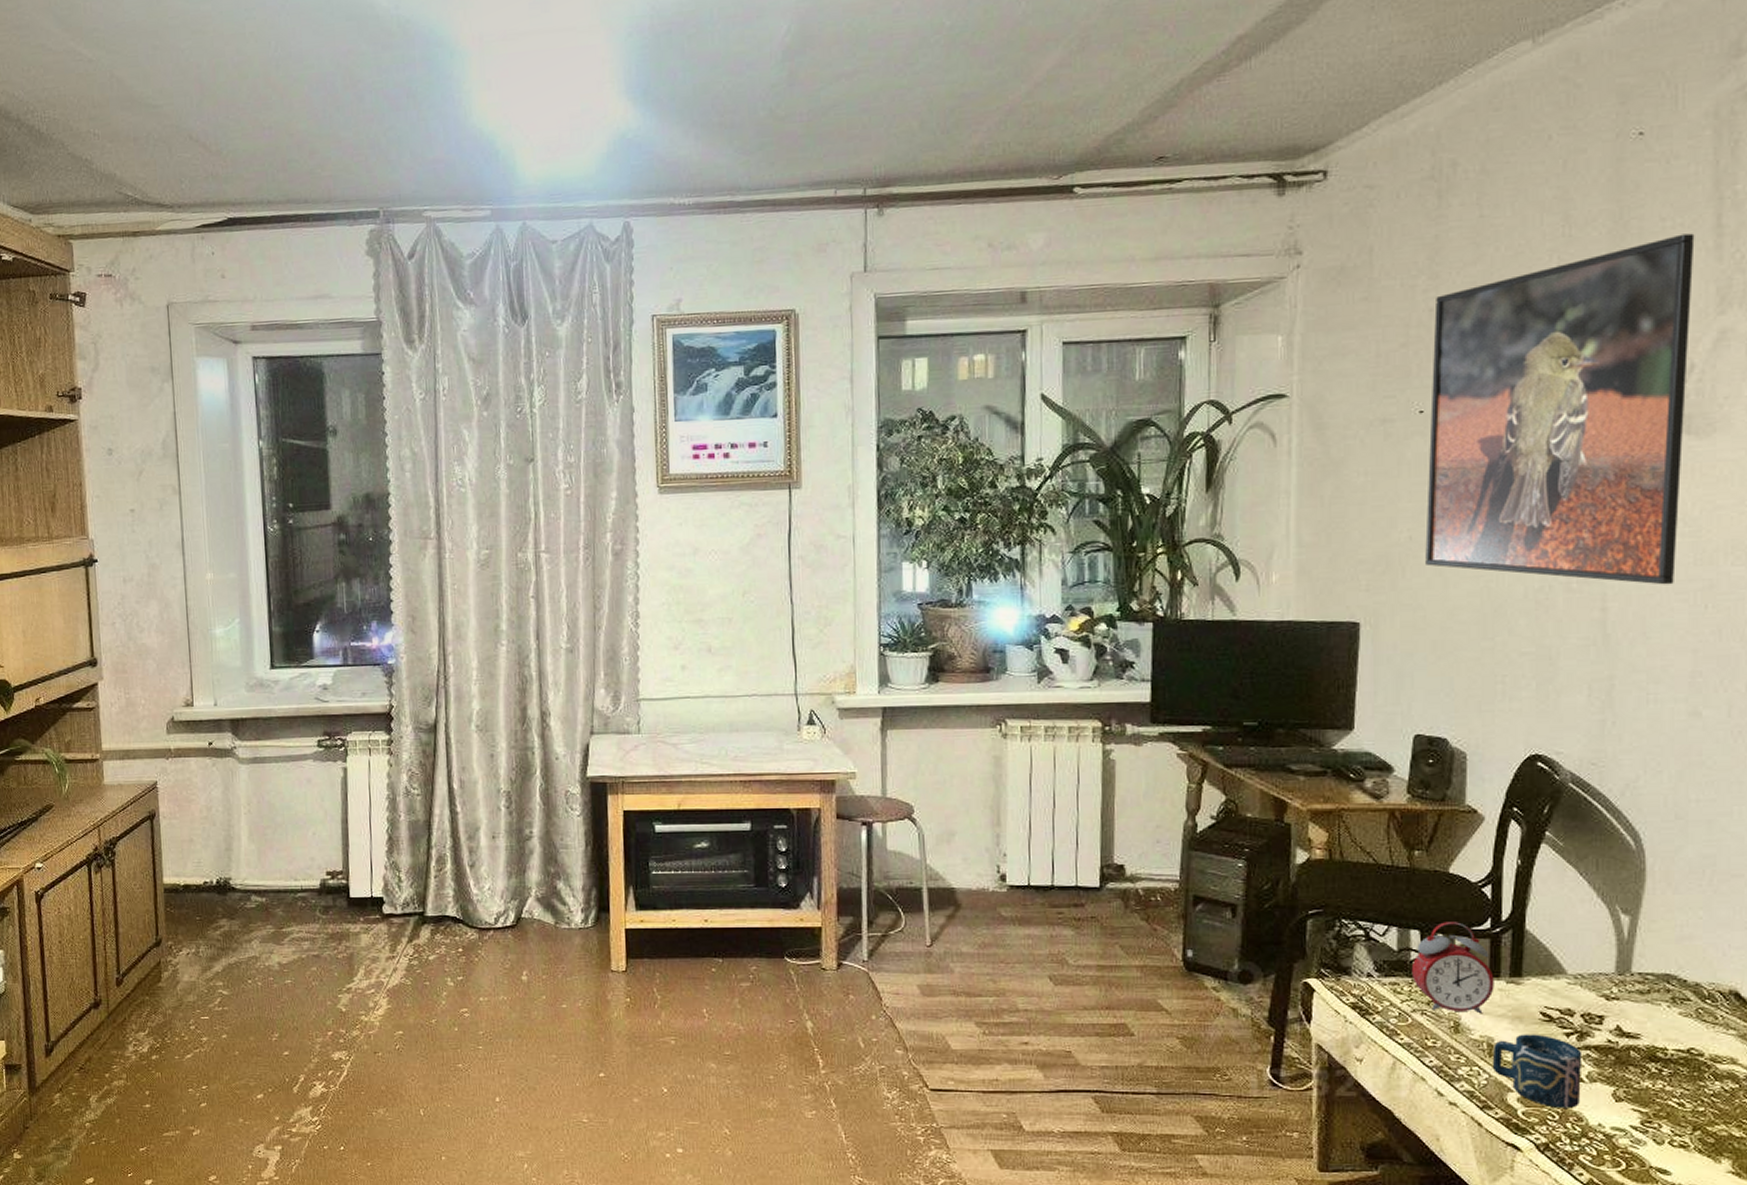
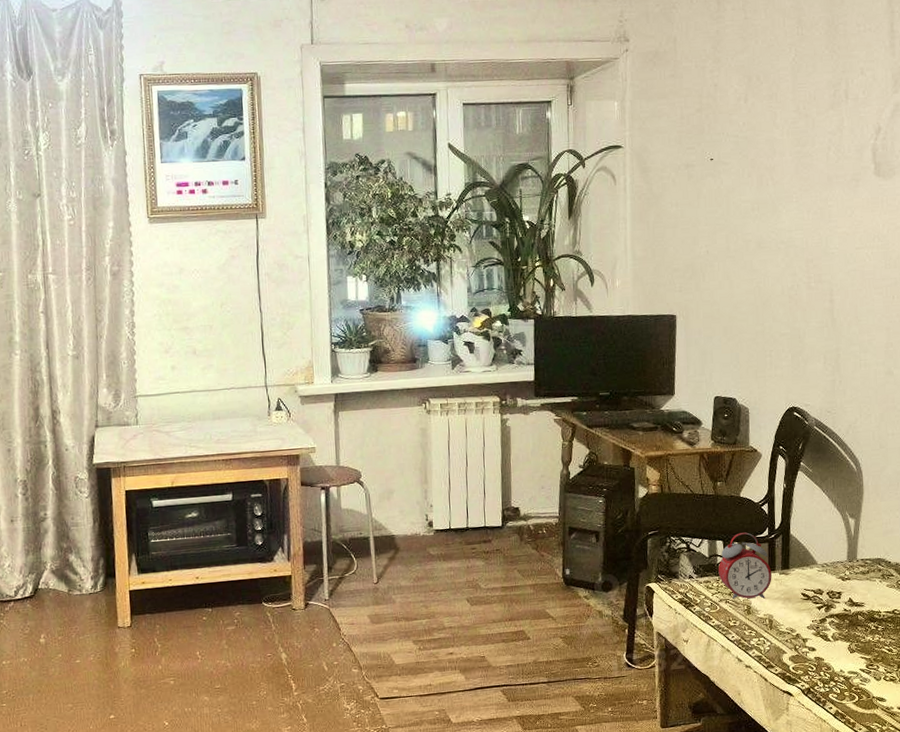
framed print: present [1425,233,1695,585] -> none [717,36,878,283]
cup: present [1492,1034,1583,1108] -> none [772,609,829,662]

